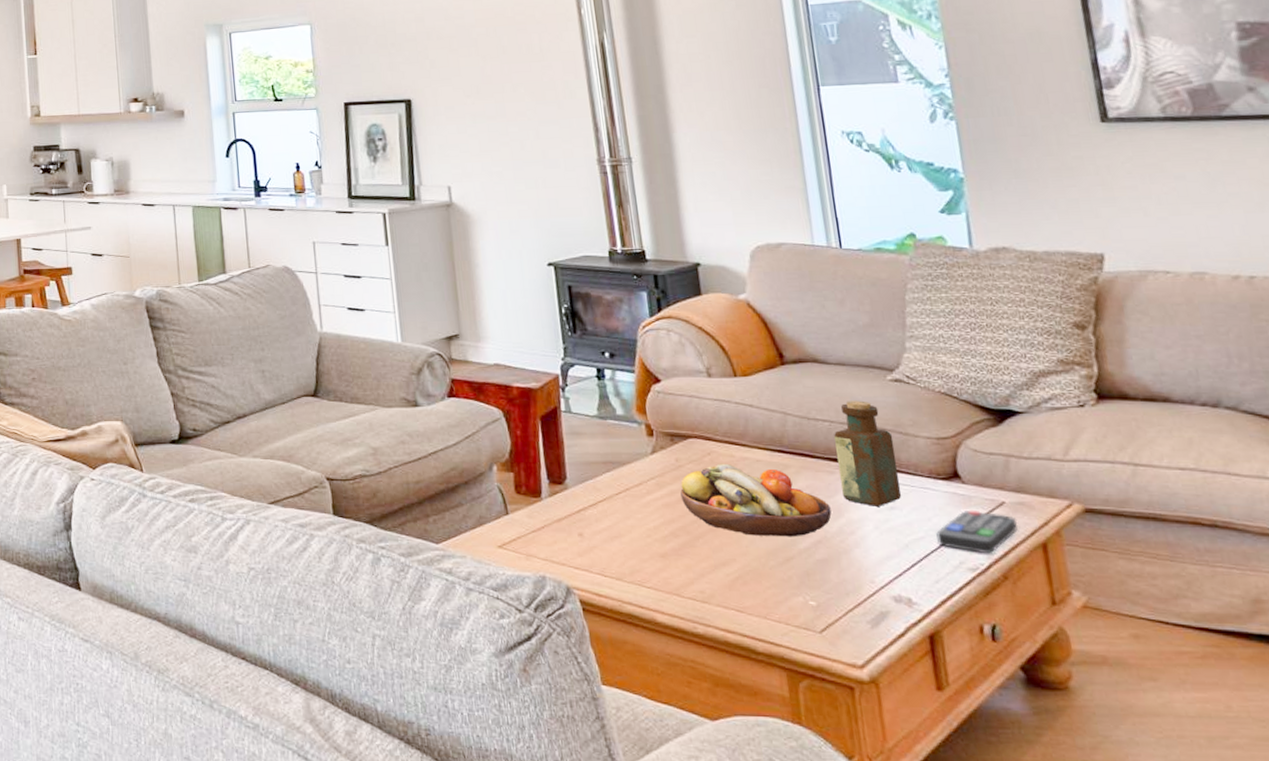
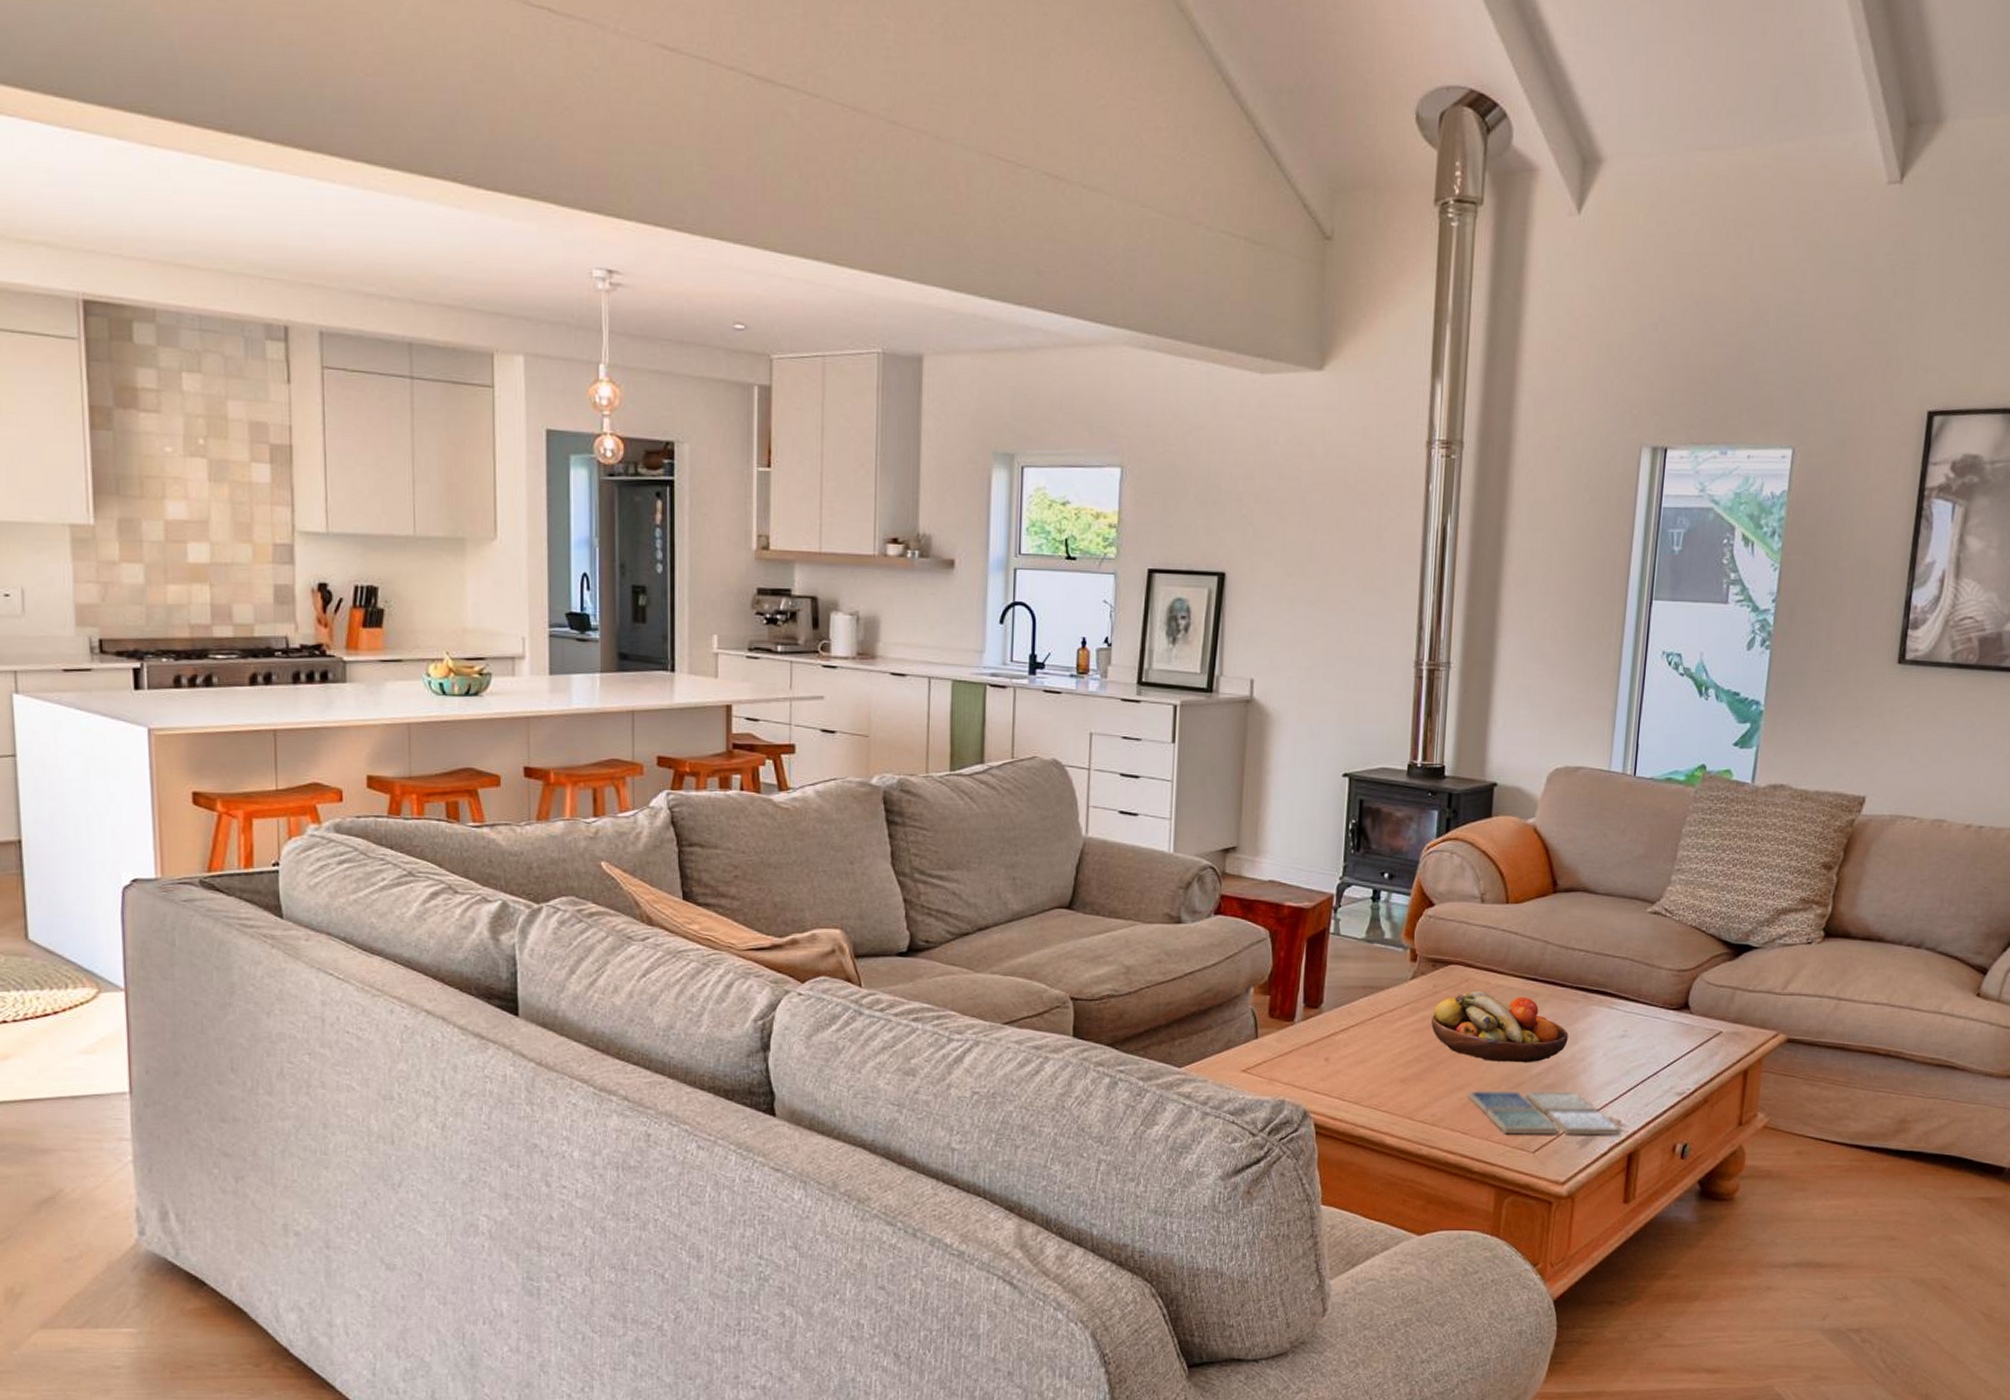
drink coaster: none [734,566,916,615] -> present [1468,1090,1622,1135]
bottle: present [834,400,902,506] -> none [1582,931,1640,1034]
remote control: present [936,509,1018,554] -> none [1655,1038,1729,1080]

